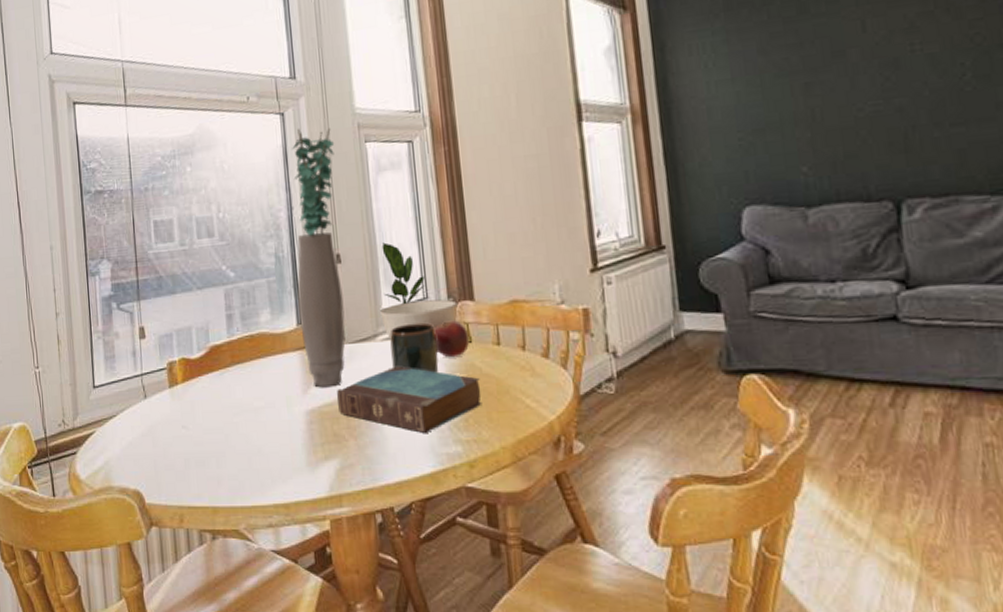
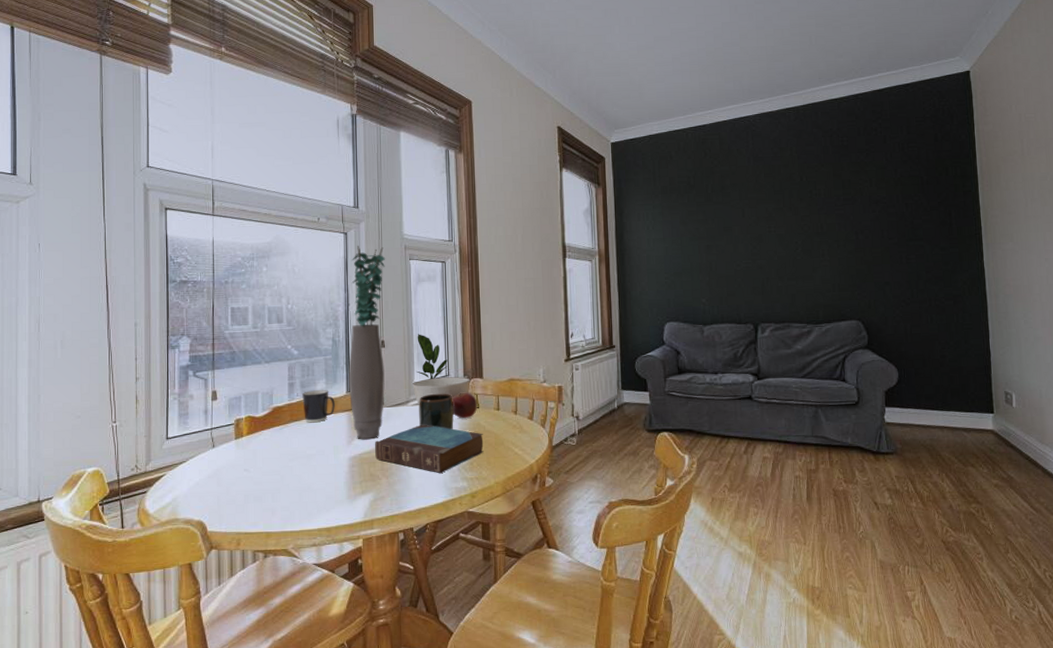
mug: none [243,322,284,366] -> present [302,390,335,423]

